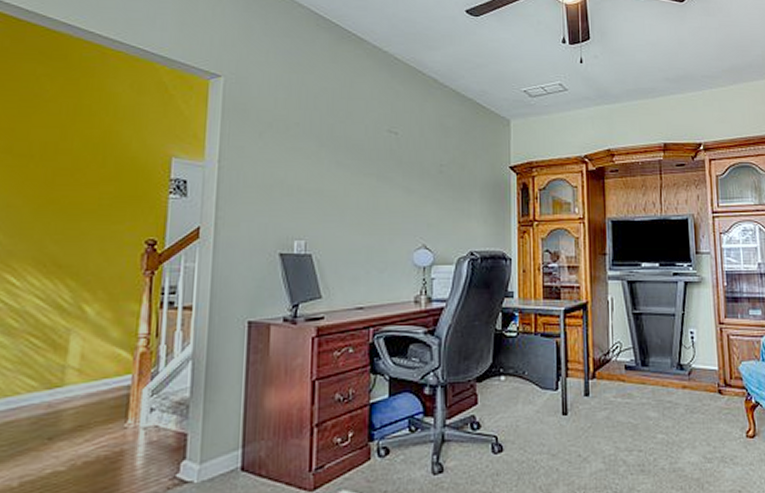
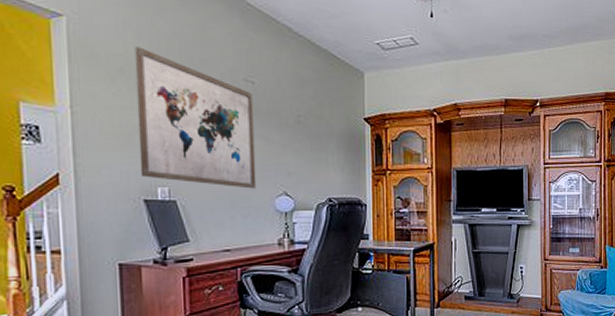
wall art: none [278,102,396,242] -> present [134,46,257,189]

